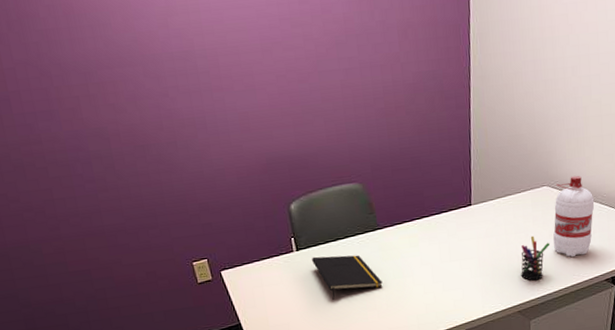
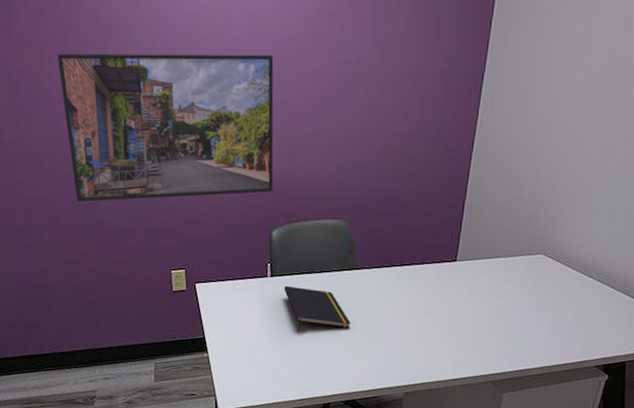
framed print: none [17,22,284,207] -> present [57,53,274,202]
pen holder: present [521,235,550,281] -> none [500,304,538,352]
water bottle: present [553,175,595,257] -> none [541,248,595,335]

